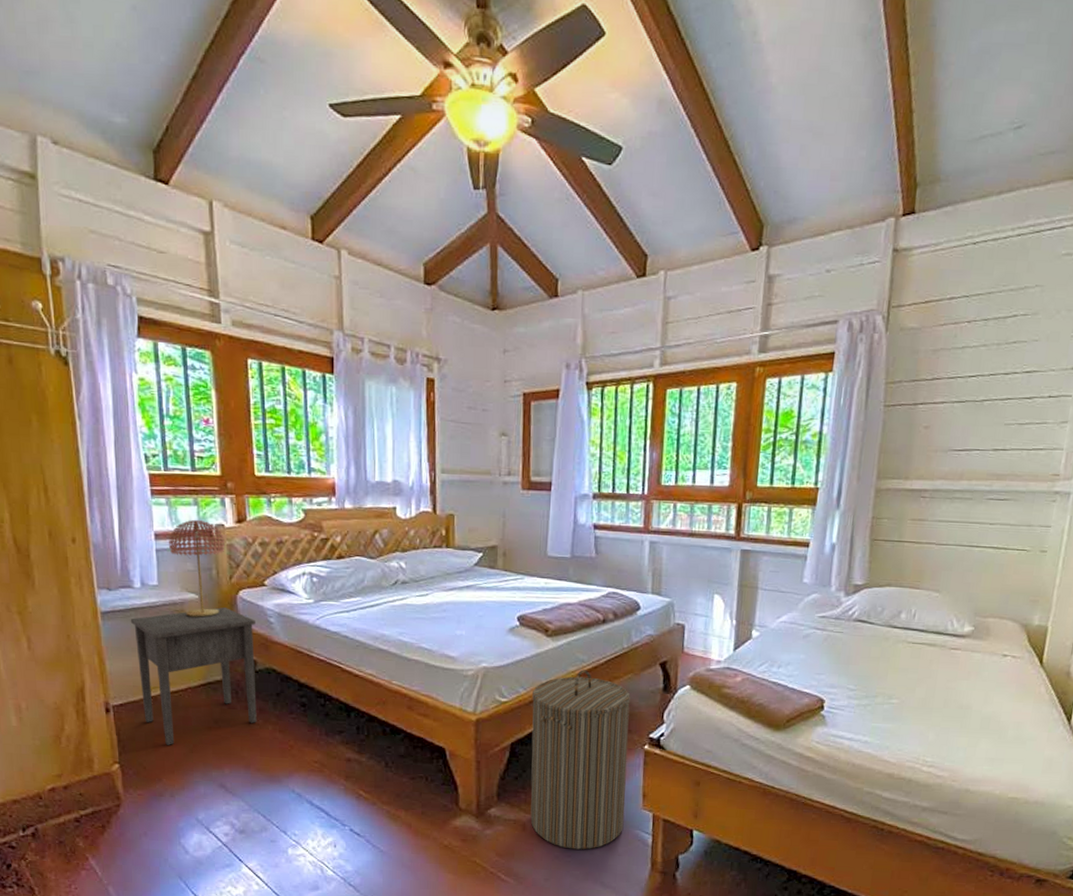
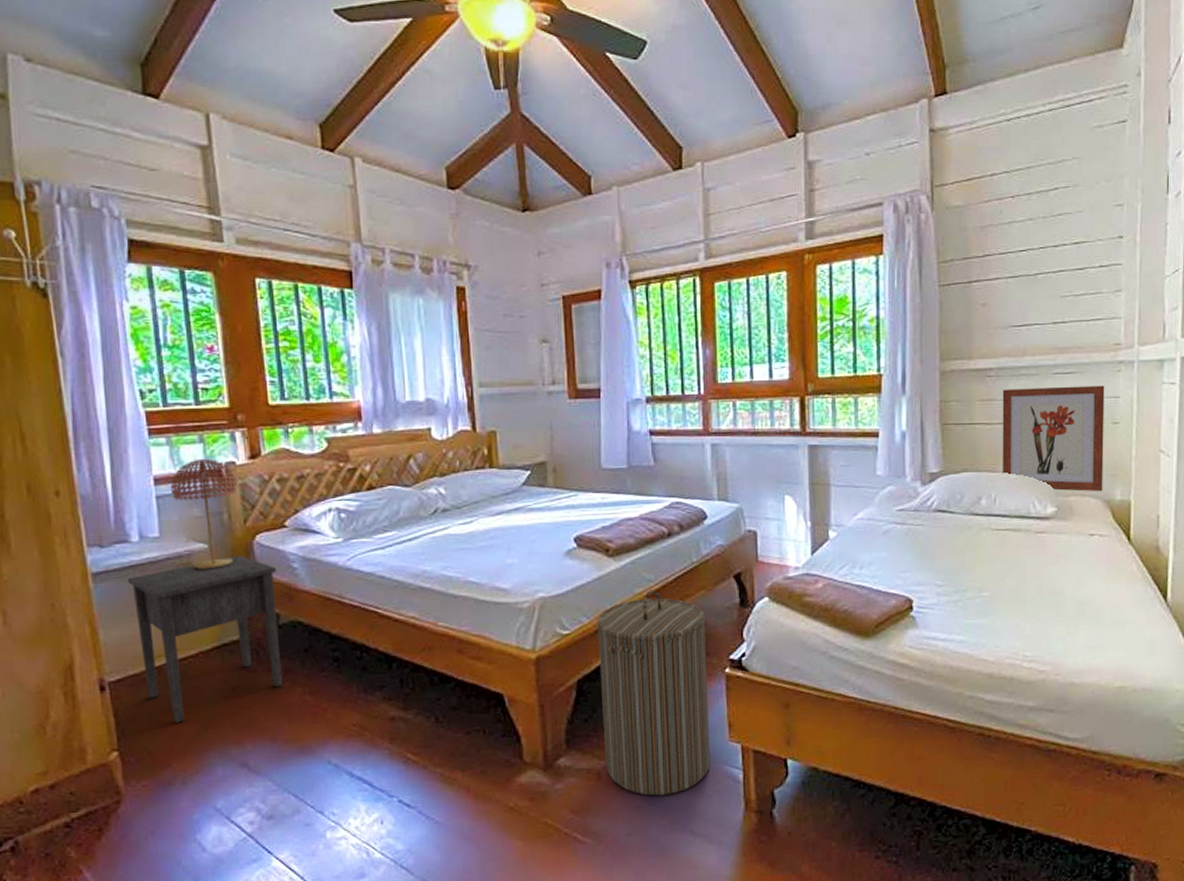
wall art: none [924,510,1038,616] -> present [1002,385,1105,492]

